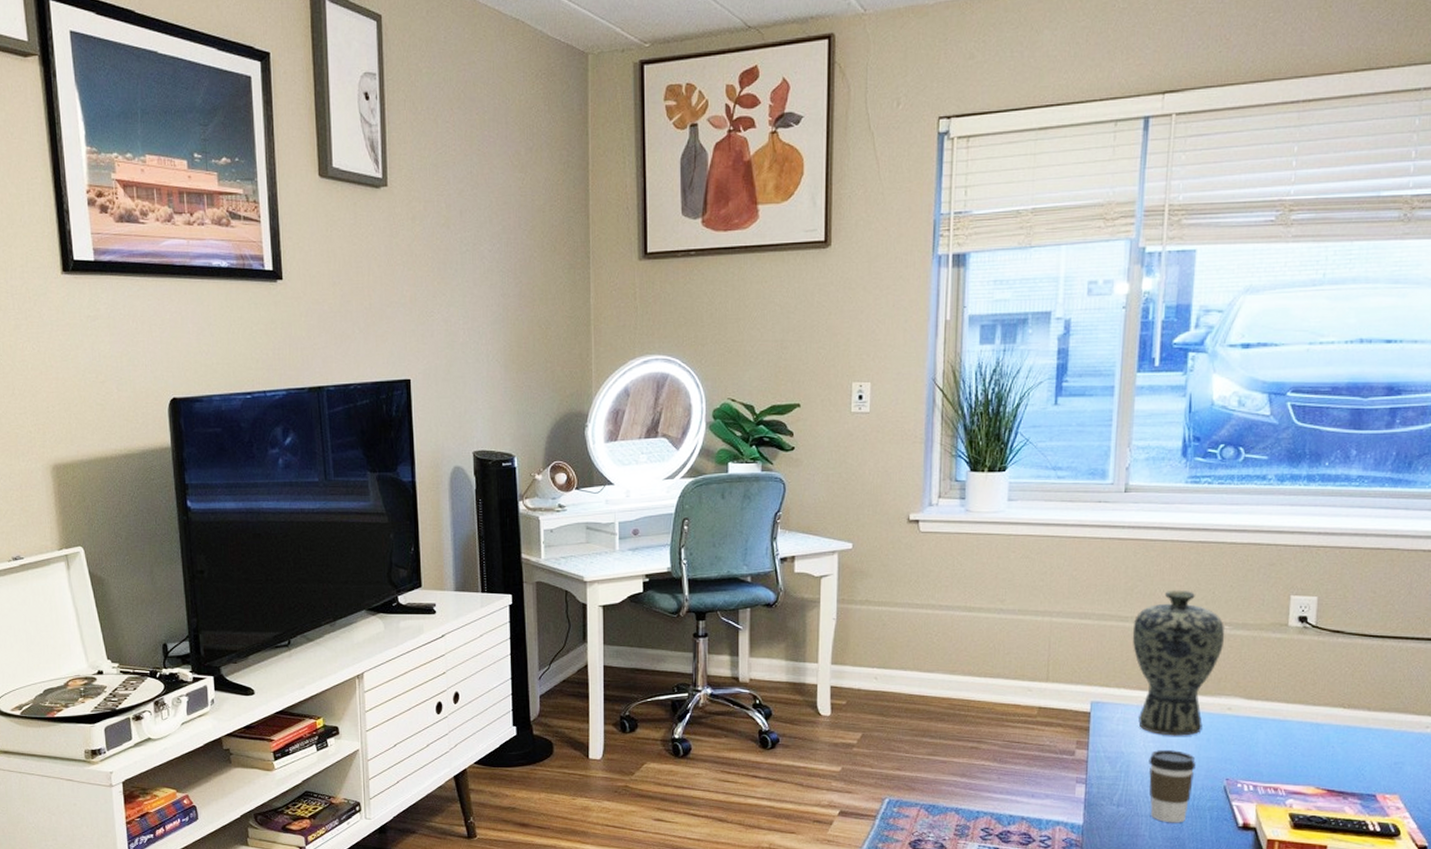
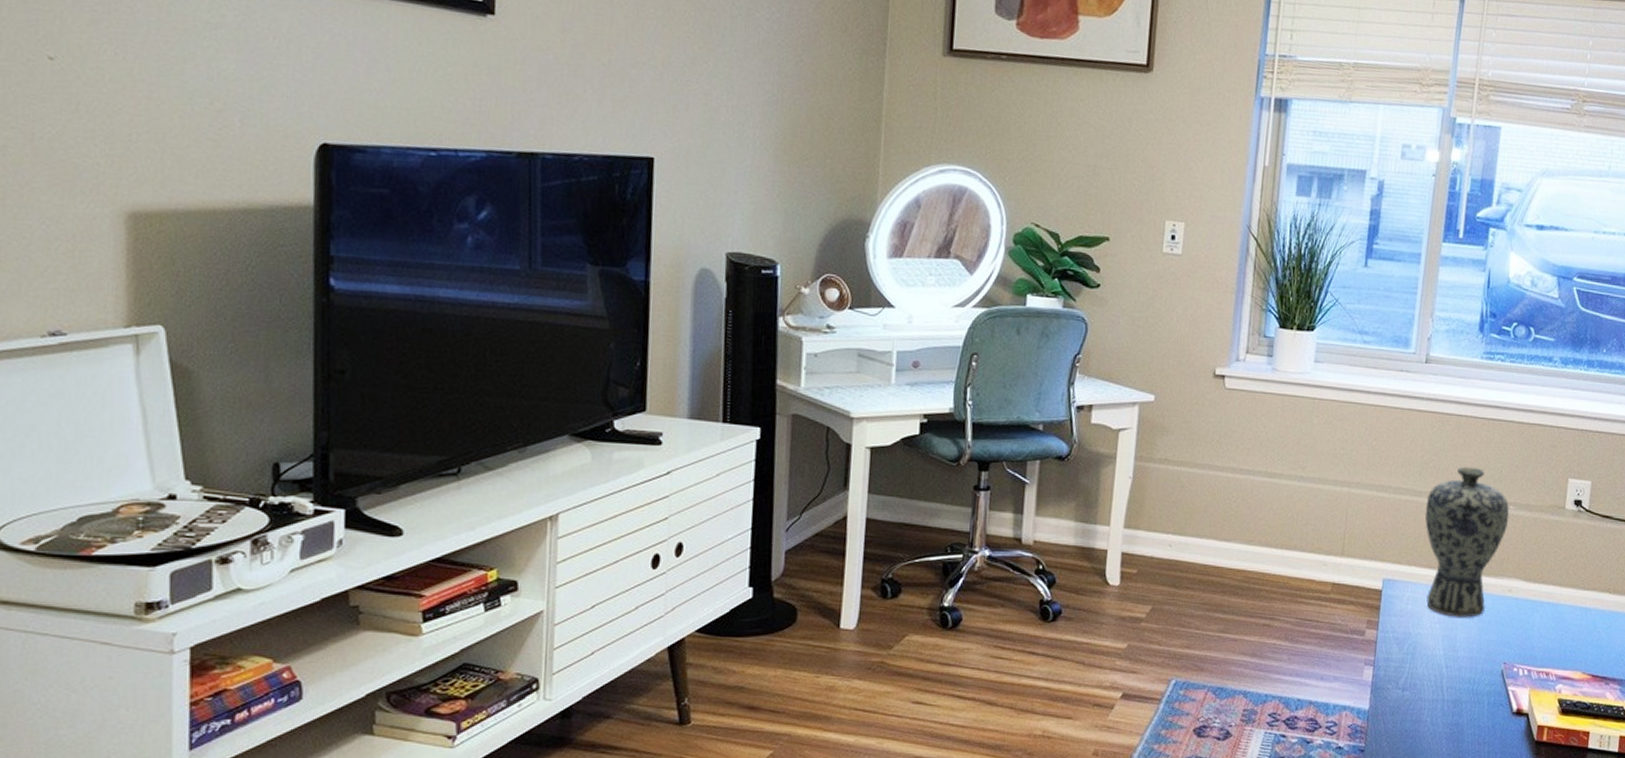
coffee cup: present [1148,750,1196,823] -> none [1433,632,1477,709]

